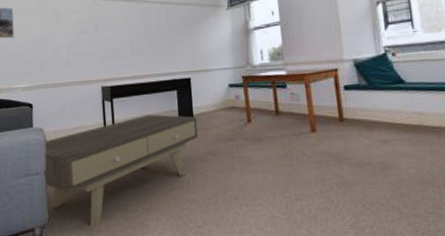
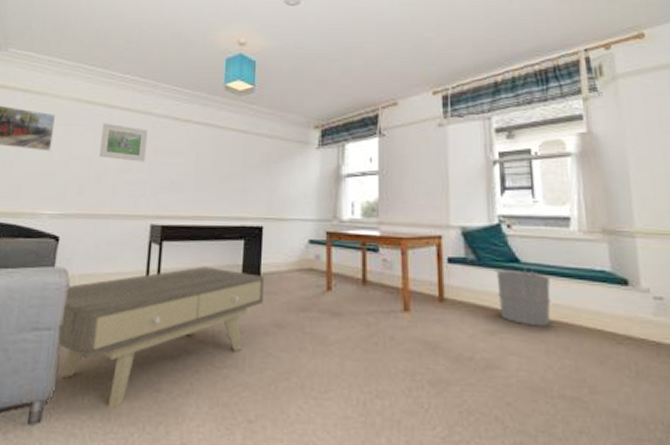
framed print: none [51,9,90,39] -> present [99,123,148,162]
bucket: none [384,86,434,133] -> present [495,268,551,327]

